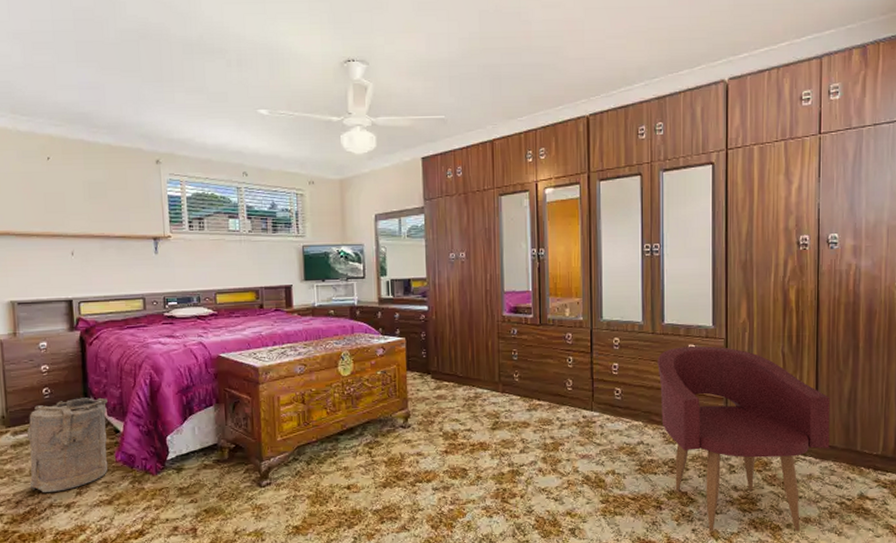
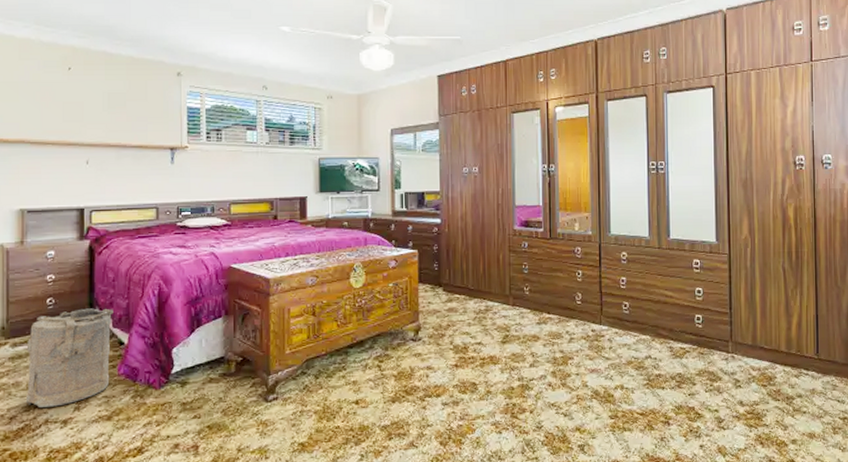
armchair: present [657,346,830,532] -> none [664,261,831,448]

